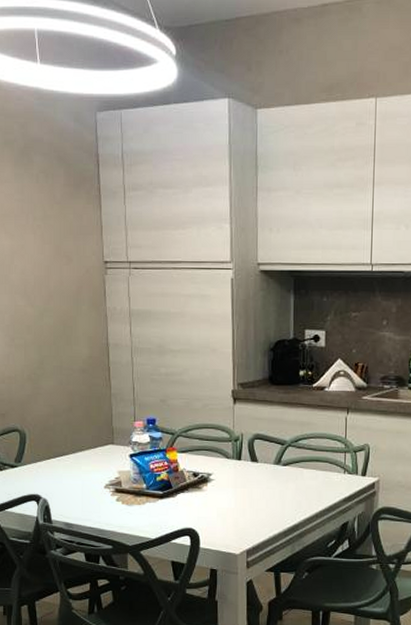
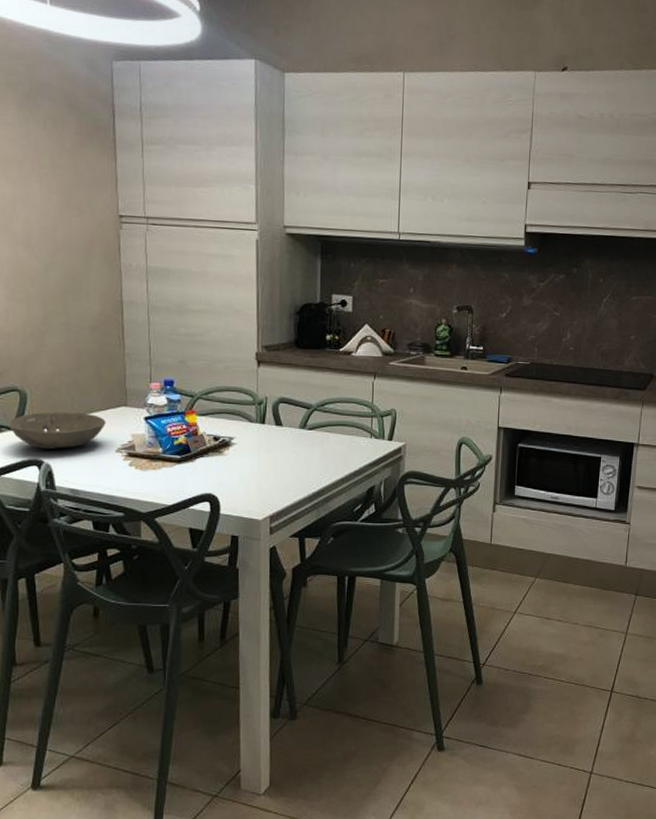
bowl: none [11,450,95,485] -> present [9,412,106,449]

